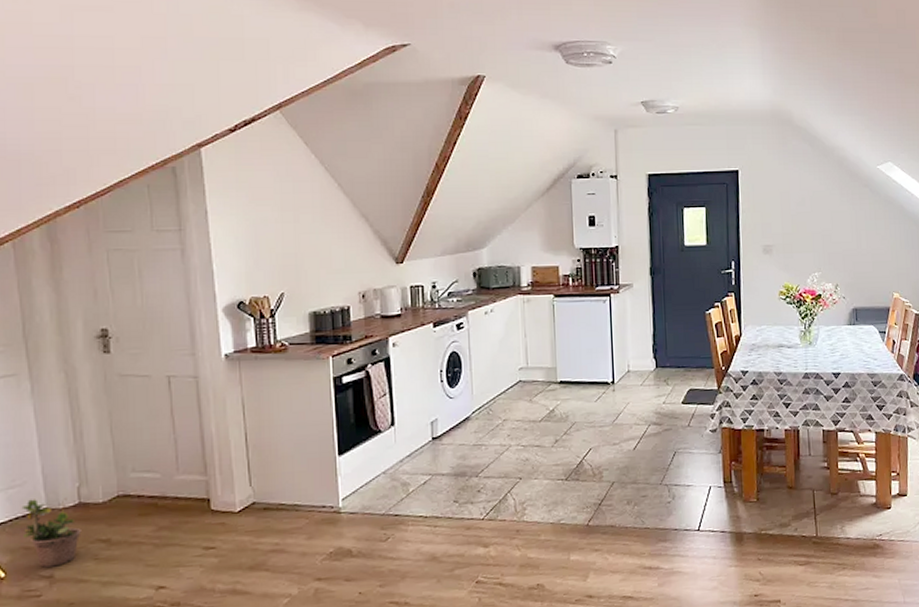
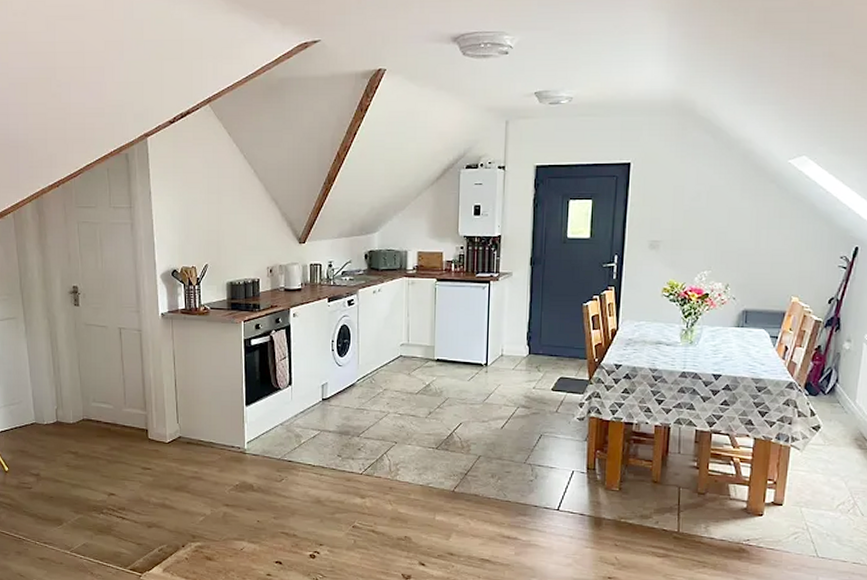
potted plant: present [21,498,82,568] -> none [19,415,58,468]

